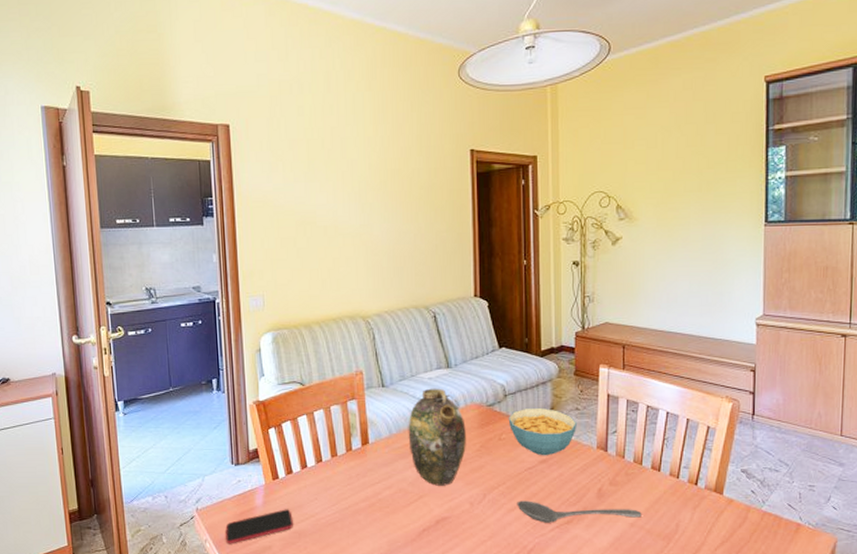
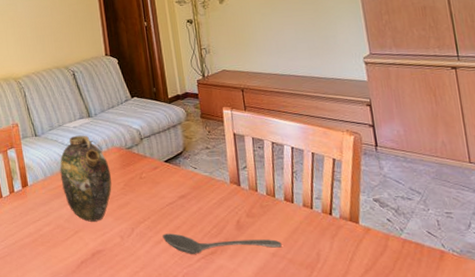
cereal bowl: present [508,408,576,456] -> none [146,149,209,192]

